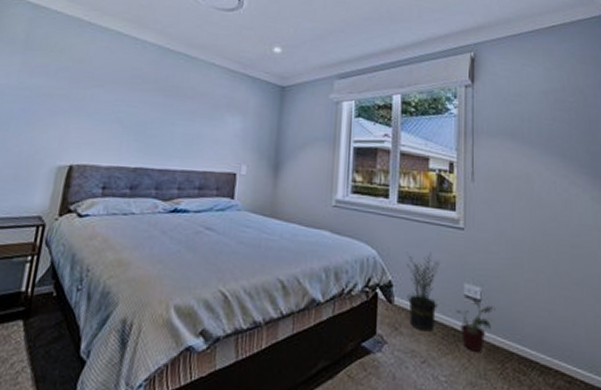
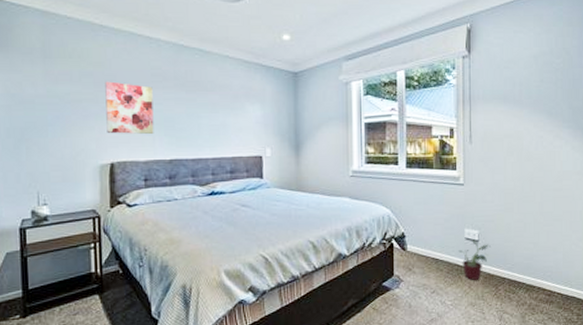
wall art: none [72,78,130,139] -> present [105,81,154,135]
potted plant: present [406,252,440,332] -> none [416,206,444,269]

